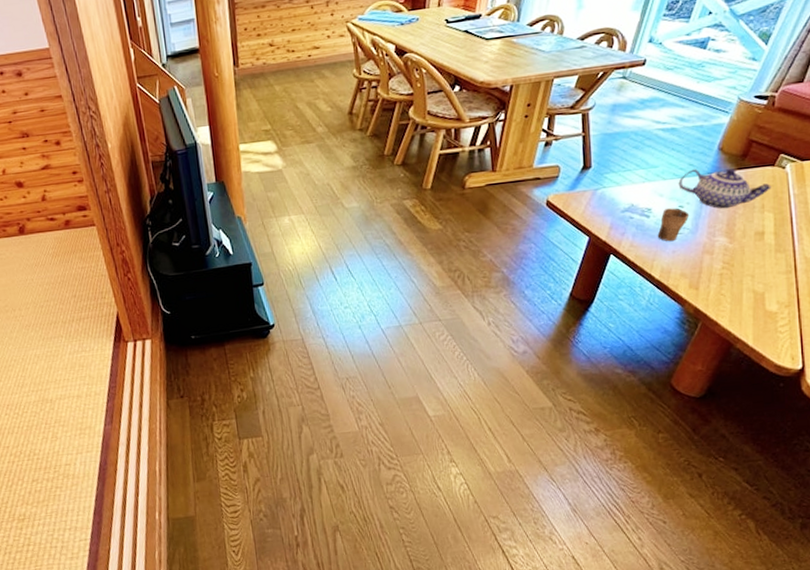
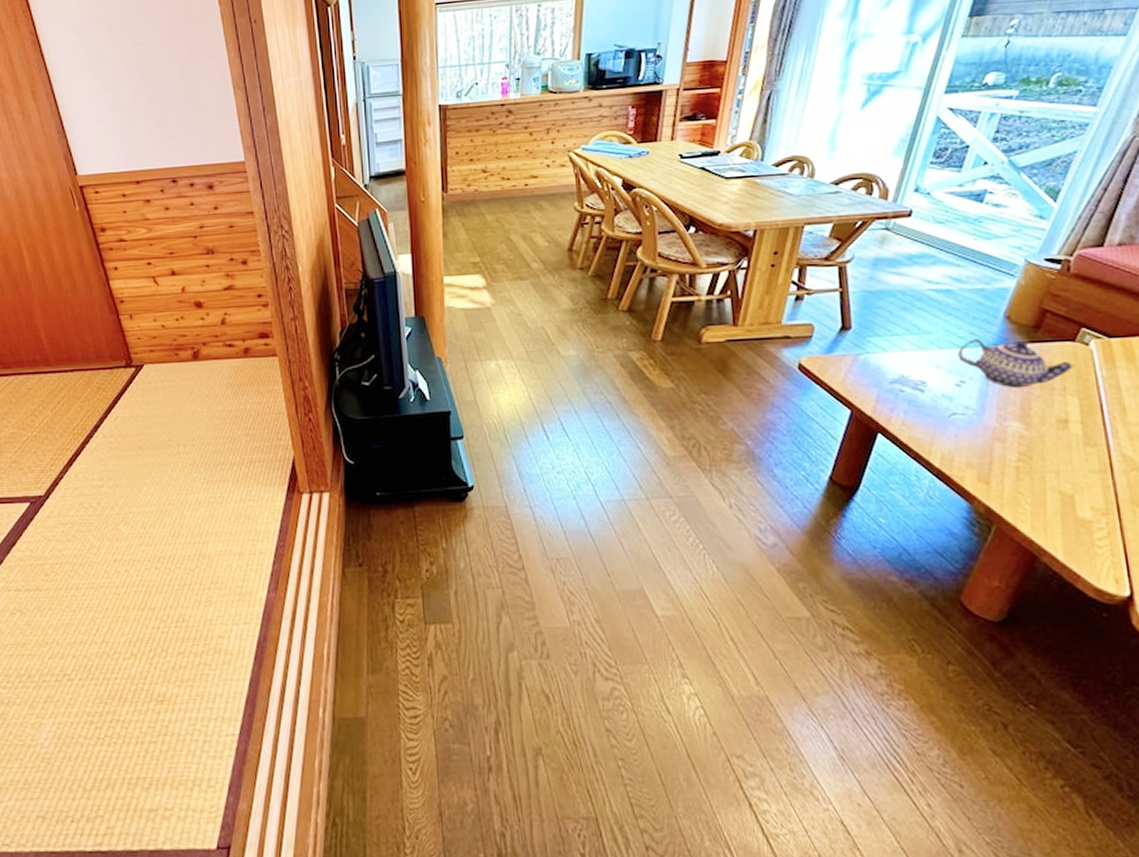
cup: present [657,208,690,242] -> none [934,383,974,423]

